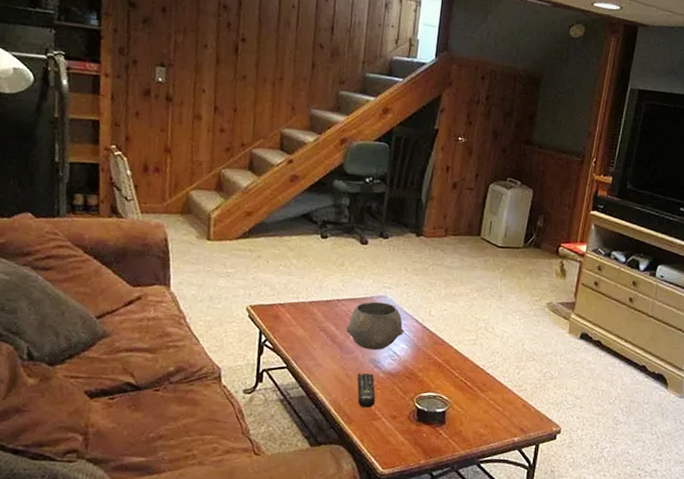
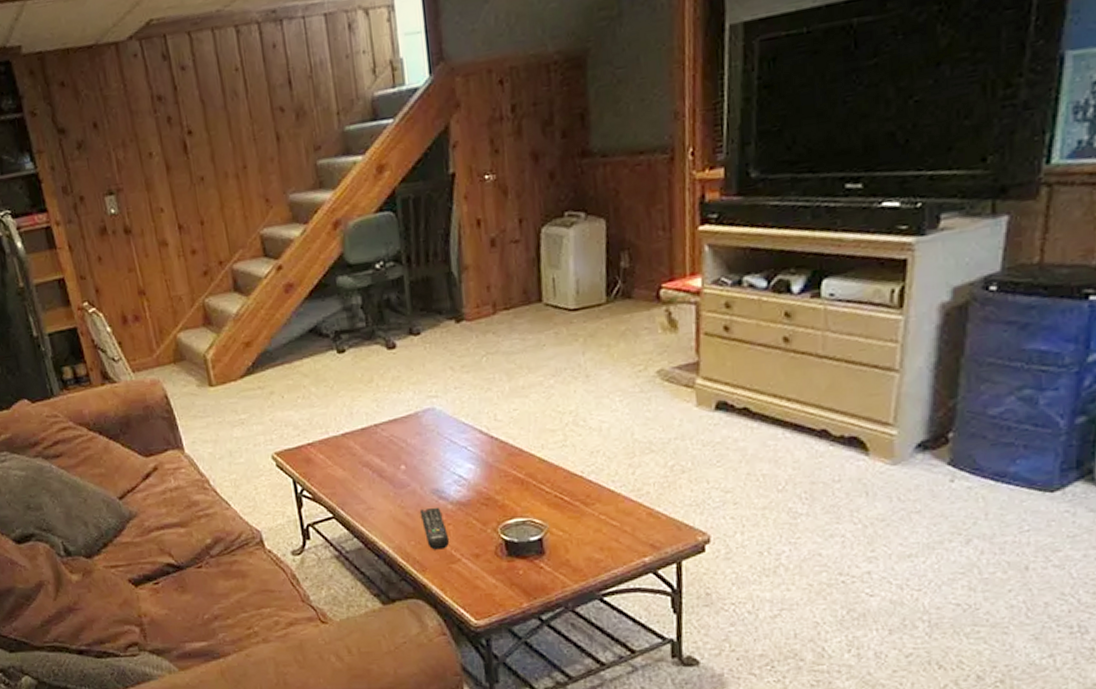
bowl: present [346,301,404,351] -> none [394,416,467,479]

